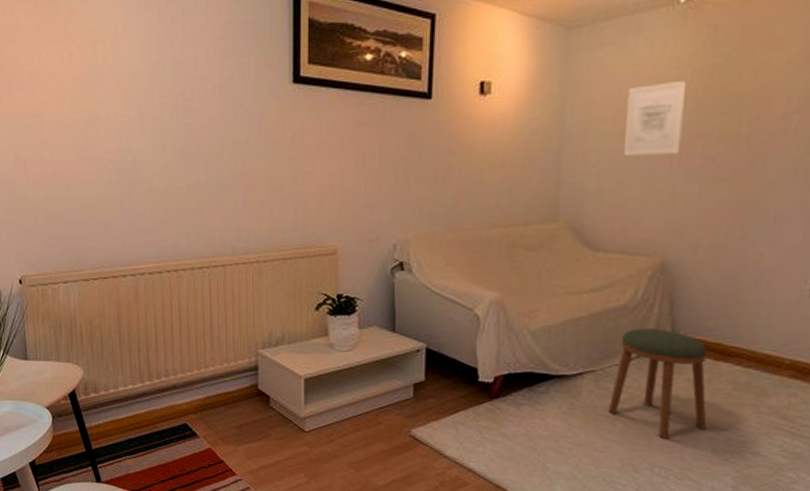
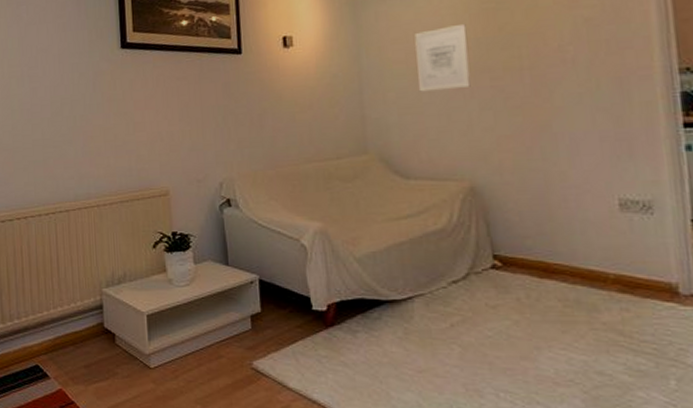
stool: present [607,328,707,440] -> none [442,250,545,362]

